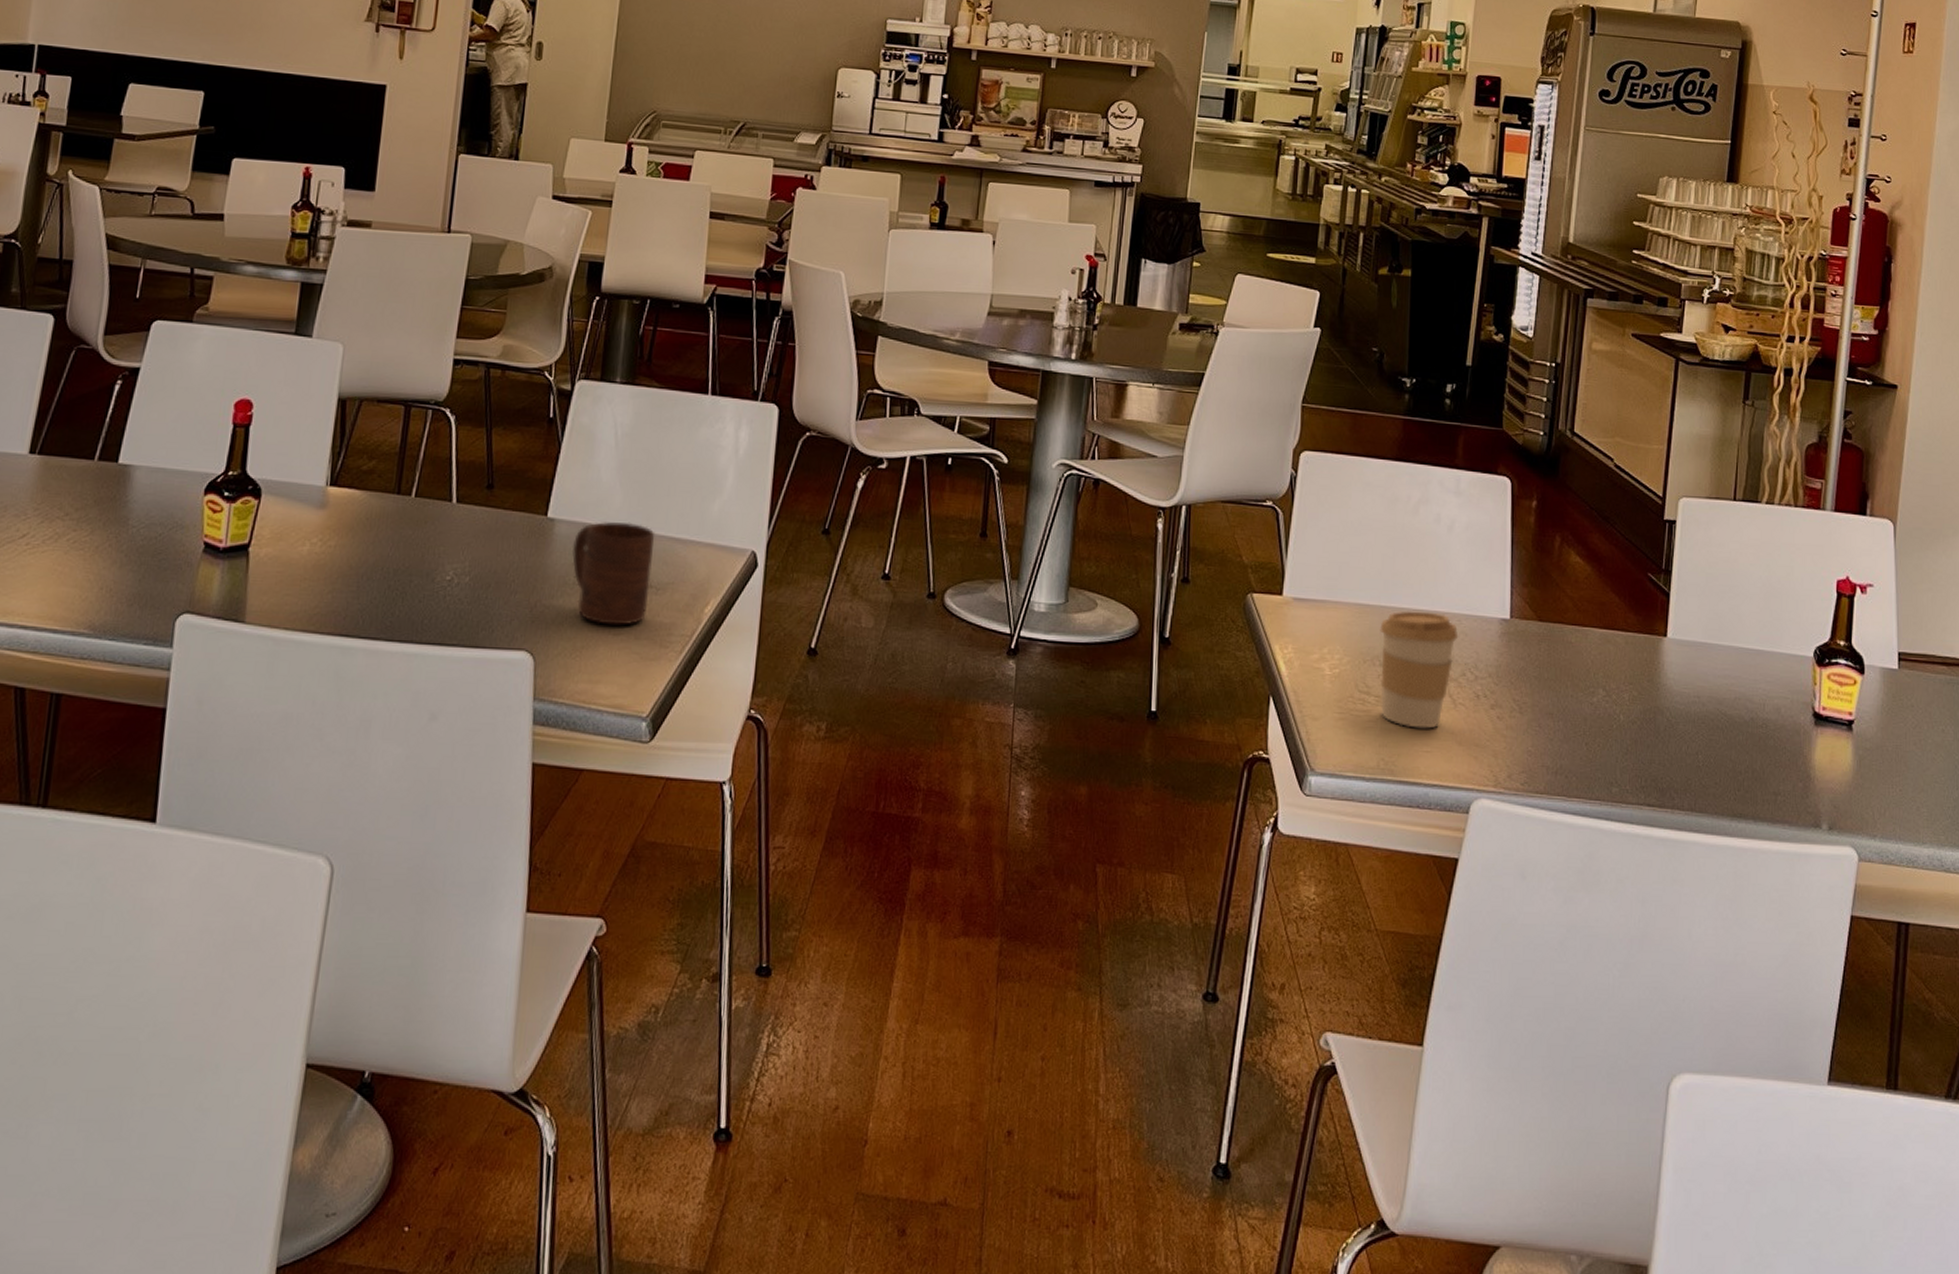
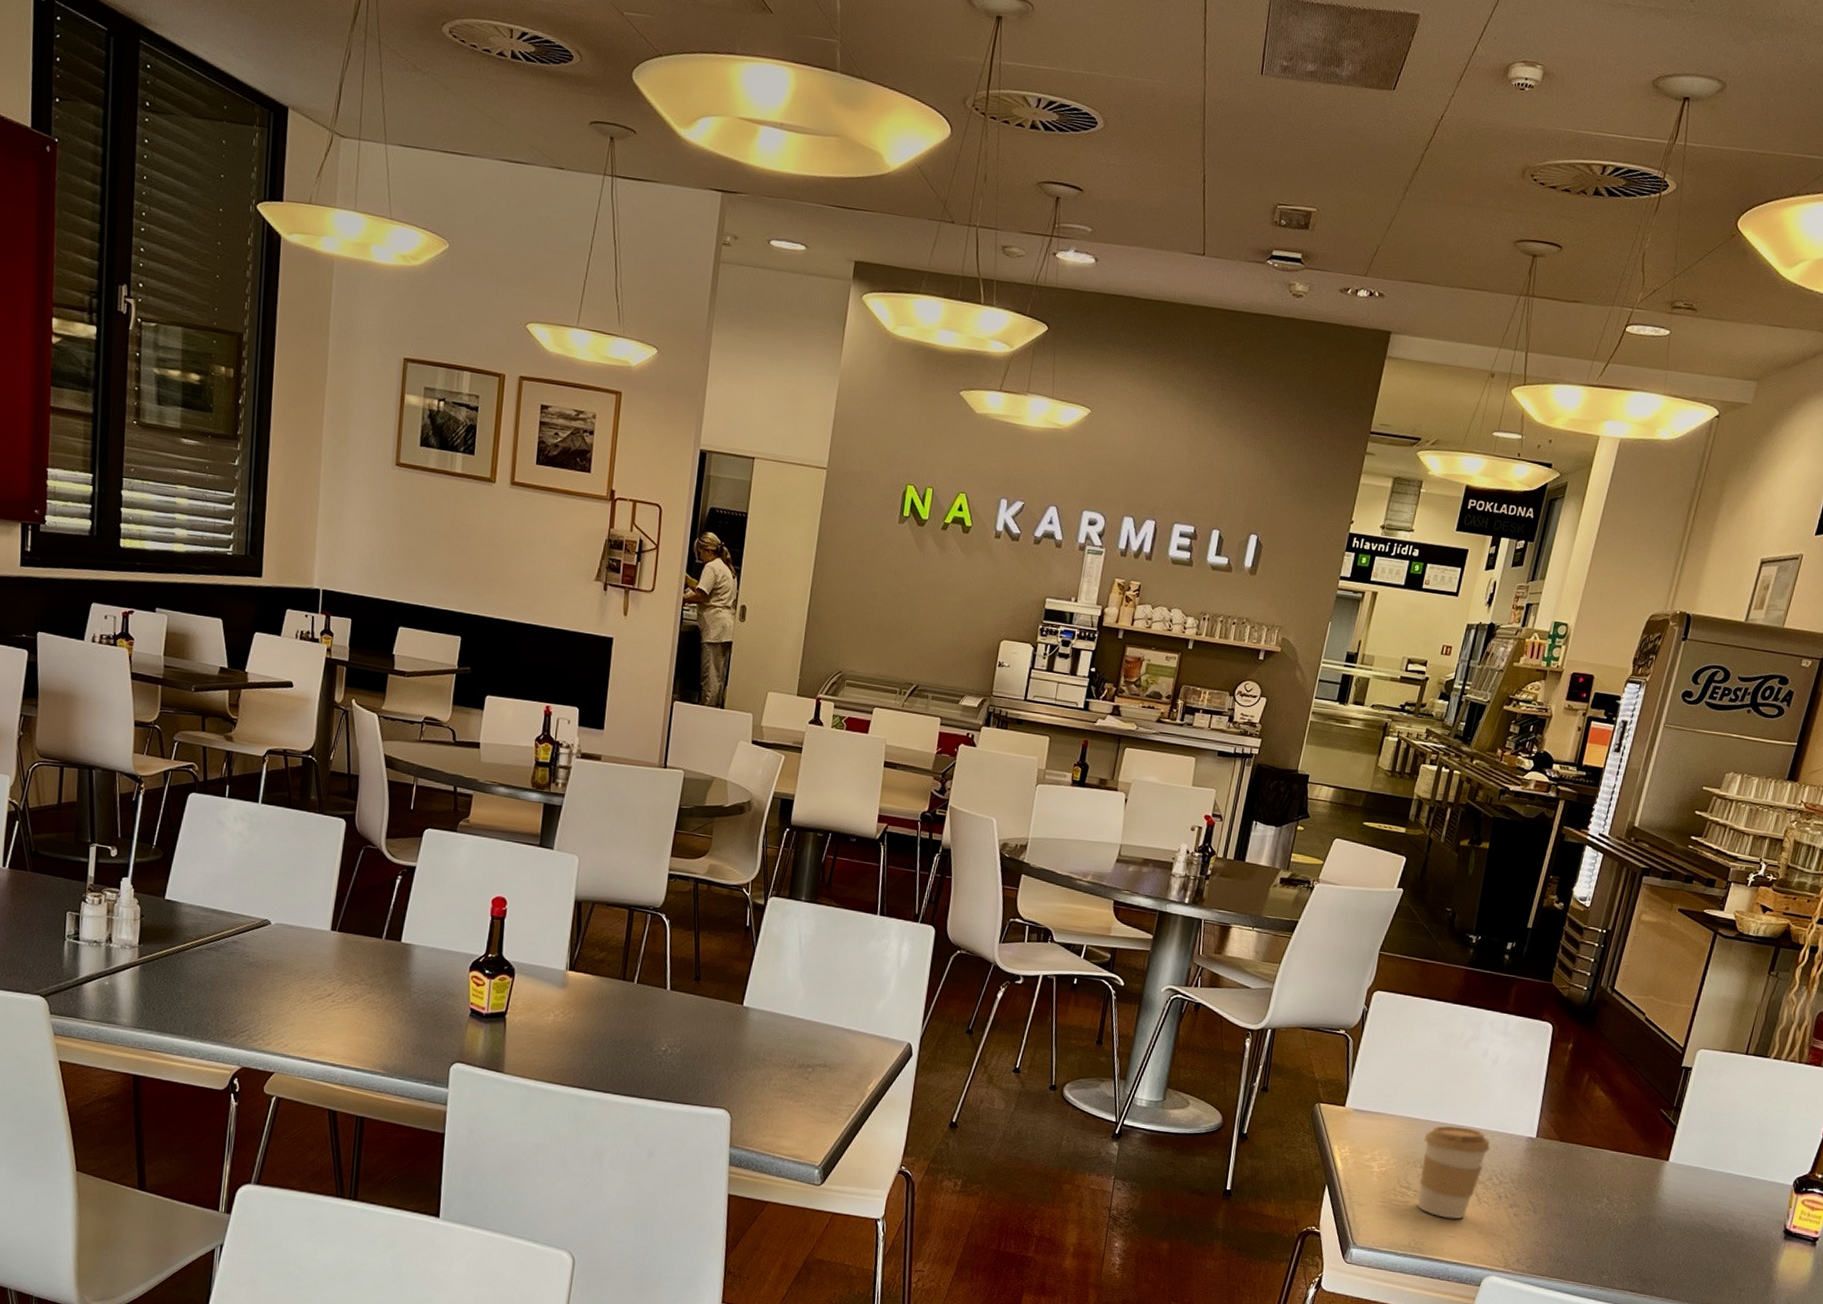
cup: present [571,522,656,625] -> none [762,1012,830,1095]

